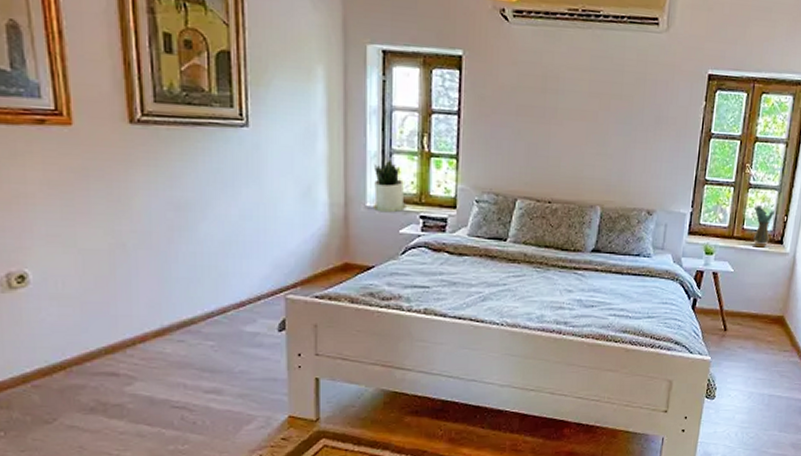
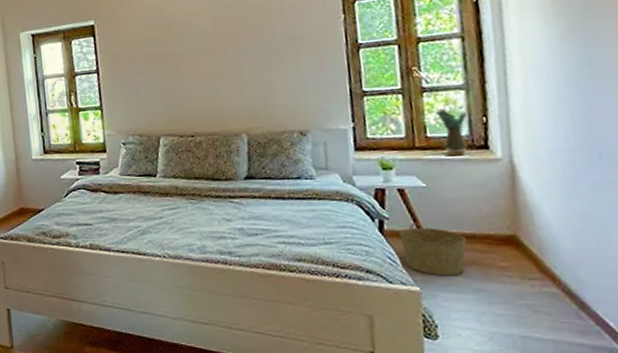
planter: present [372,159,408,213] -> none [34,118,65,163]
basket: none [705,302,752,348] -> present [399,222,467,276]

